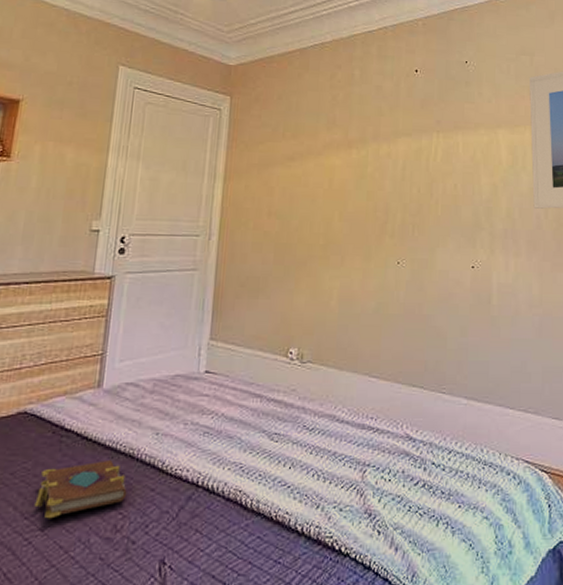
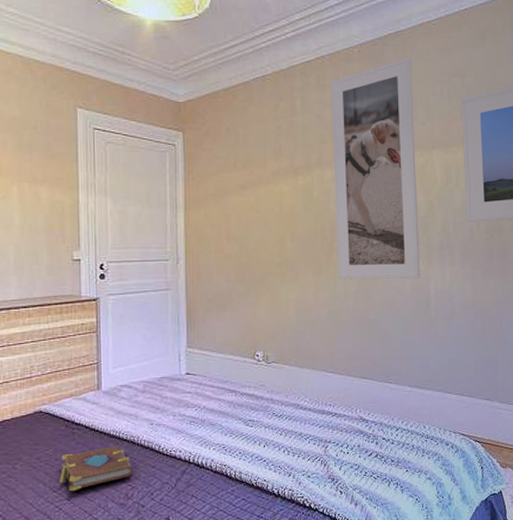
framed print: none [389,33,482,271] -> present [330,58,420,280]

